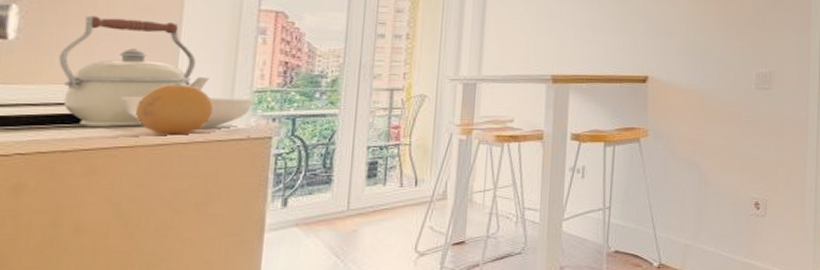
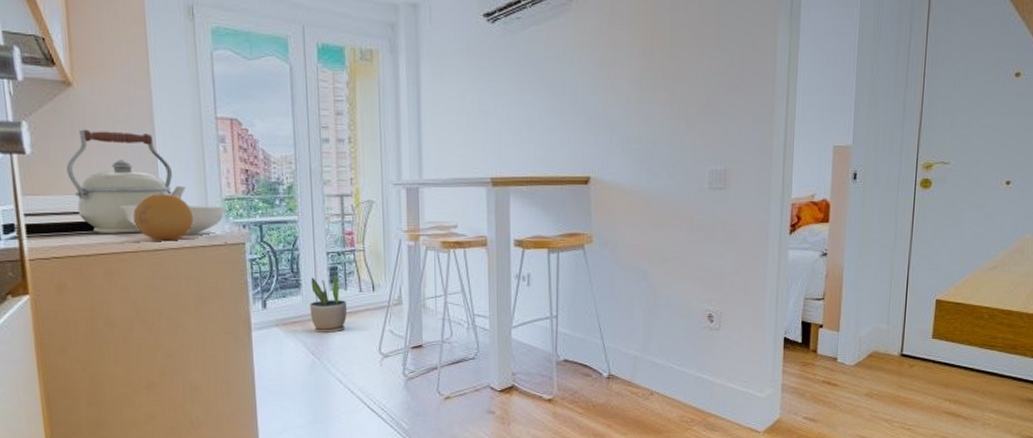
potted plant: none [339,168,384,233] -> present [309,273,348,334]

